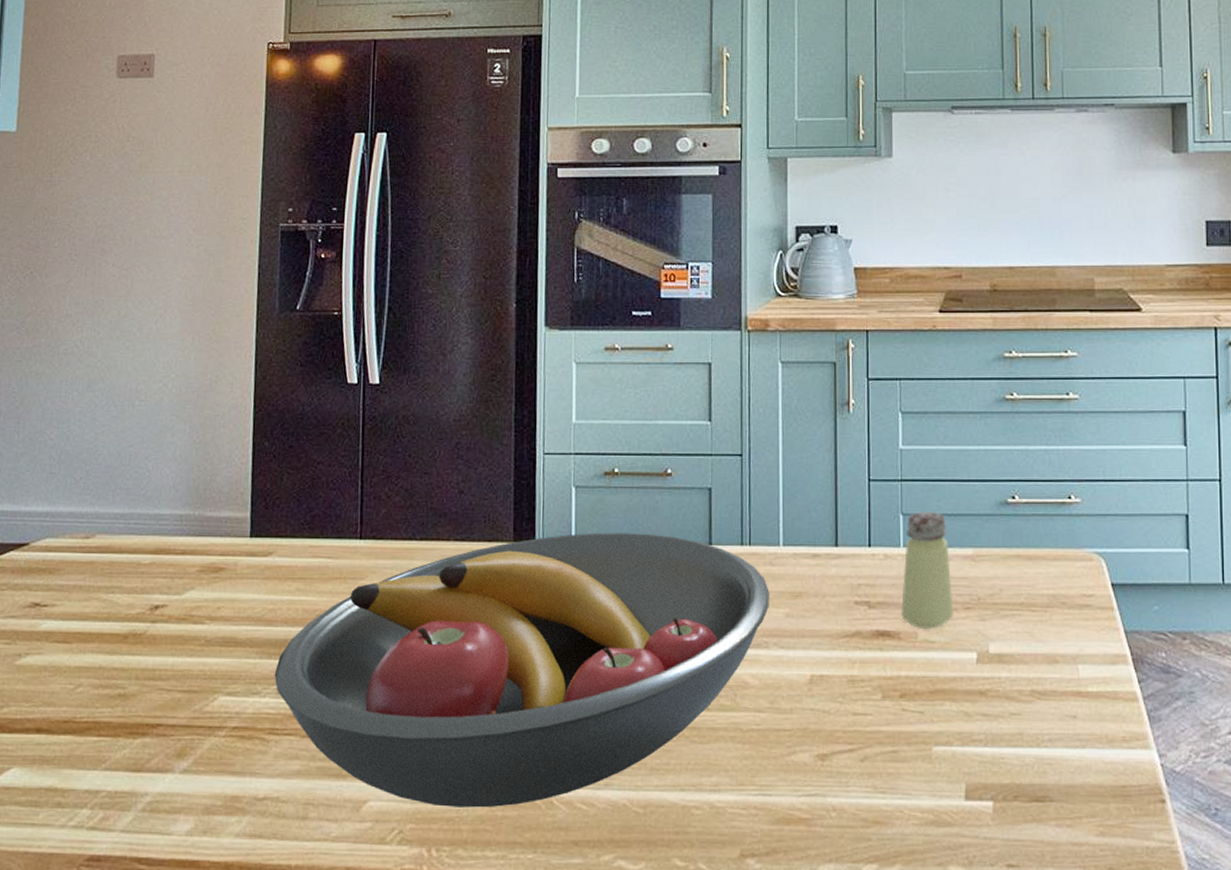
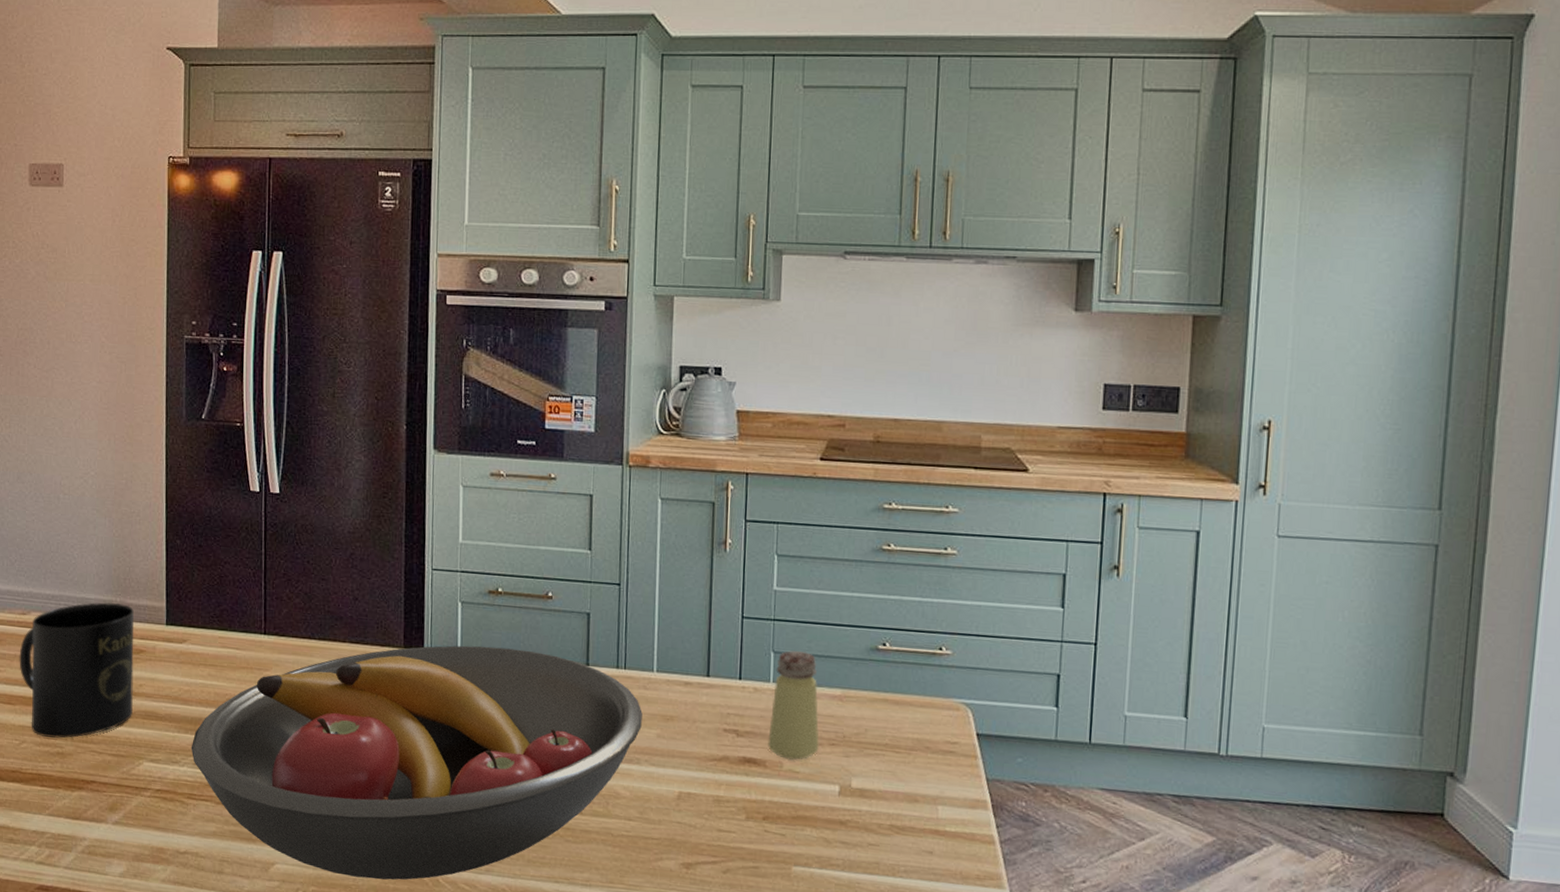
mug: none [79,516,214,677] -> present [19,602,134,738]

